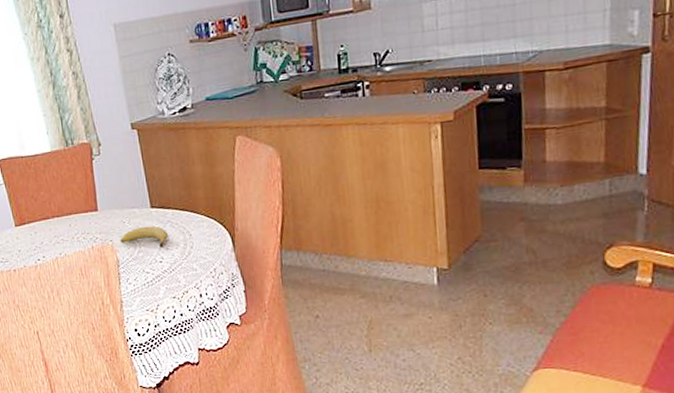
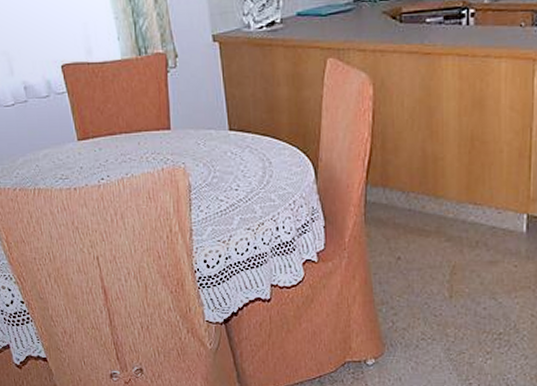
fruit: present [120,225,169,248] -> none [193,150,247,174]

